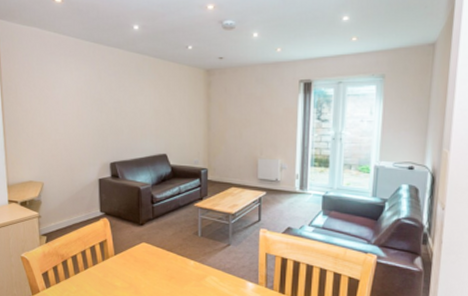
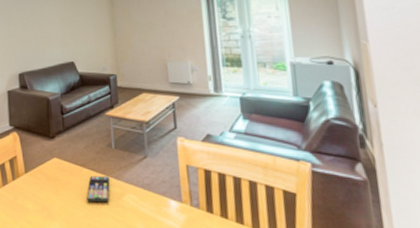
smartphone: none [172,260,194,281] -> present [86,176,110,201]

